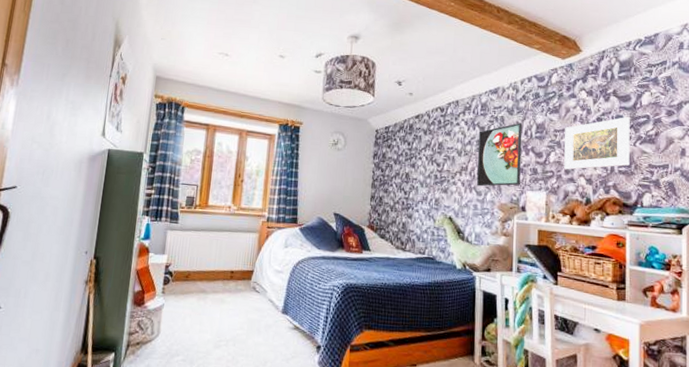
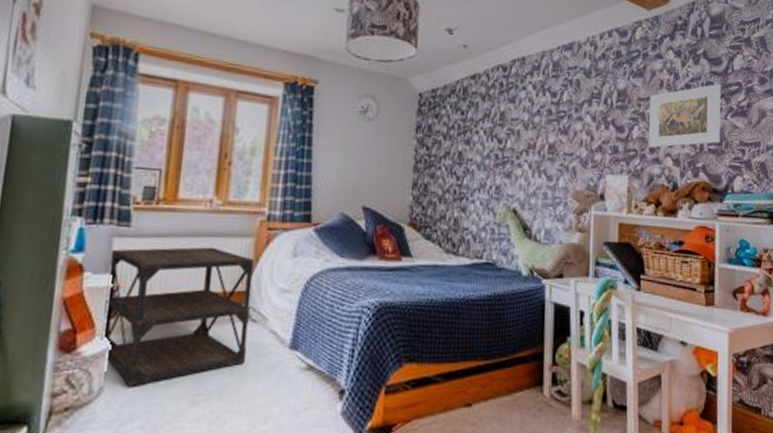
side table: none [159,238,258,332] -> present [101,247,254,387]
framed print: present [476,123,523,187] -> none [546,88,602,170]

